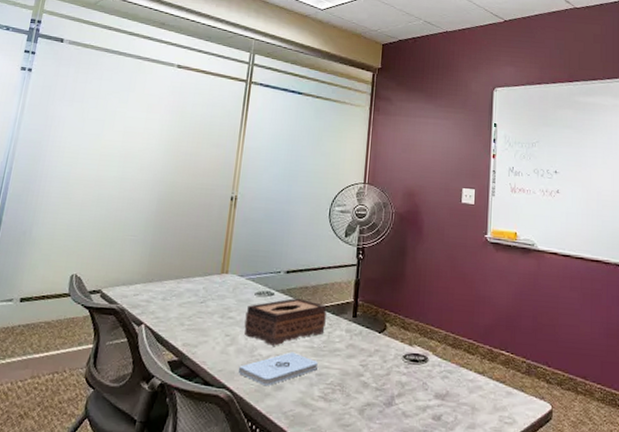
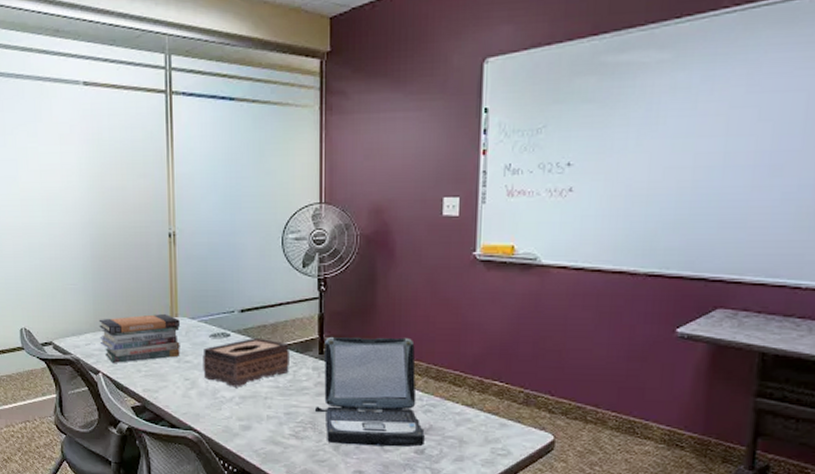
book stack: none [148,269,229,316] -> present [98,313,180,363]
notepad: present [237,351,318,386] -> none [202,392,285,426]
laptop: none [344,302,442,413] -> present [314,337,425,447]

